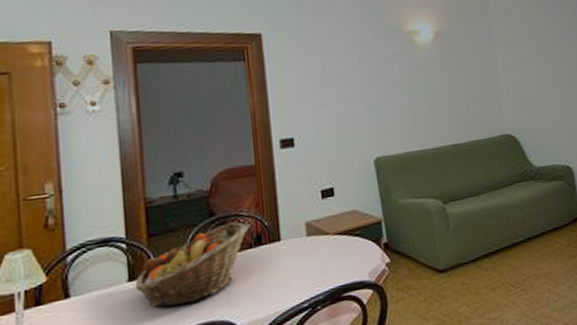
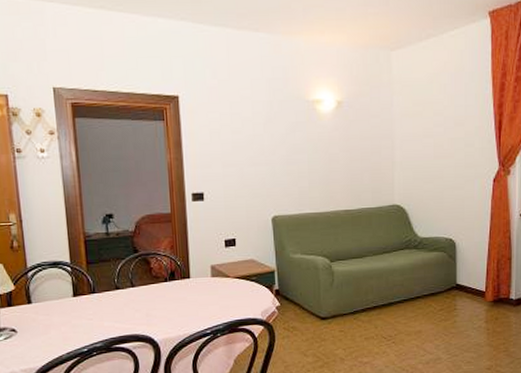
fruit basket: present [134,222,249,308] -> none [78,259,165,320]

